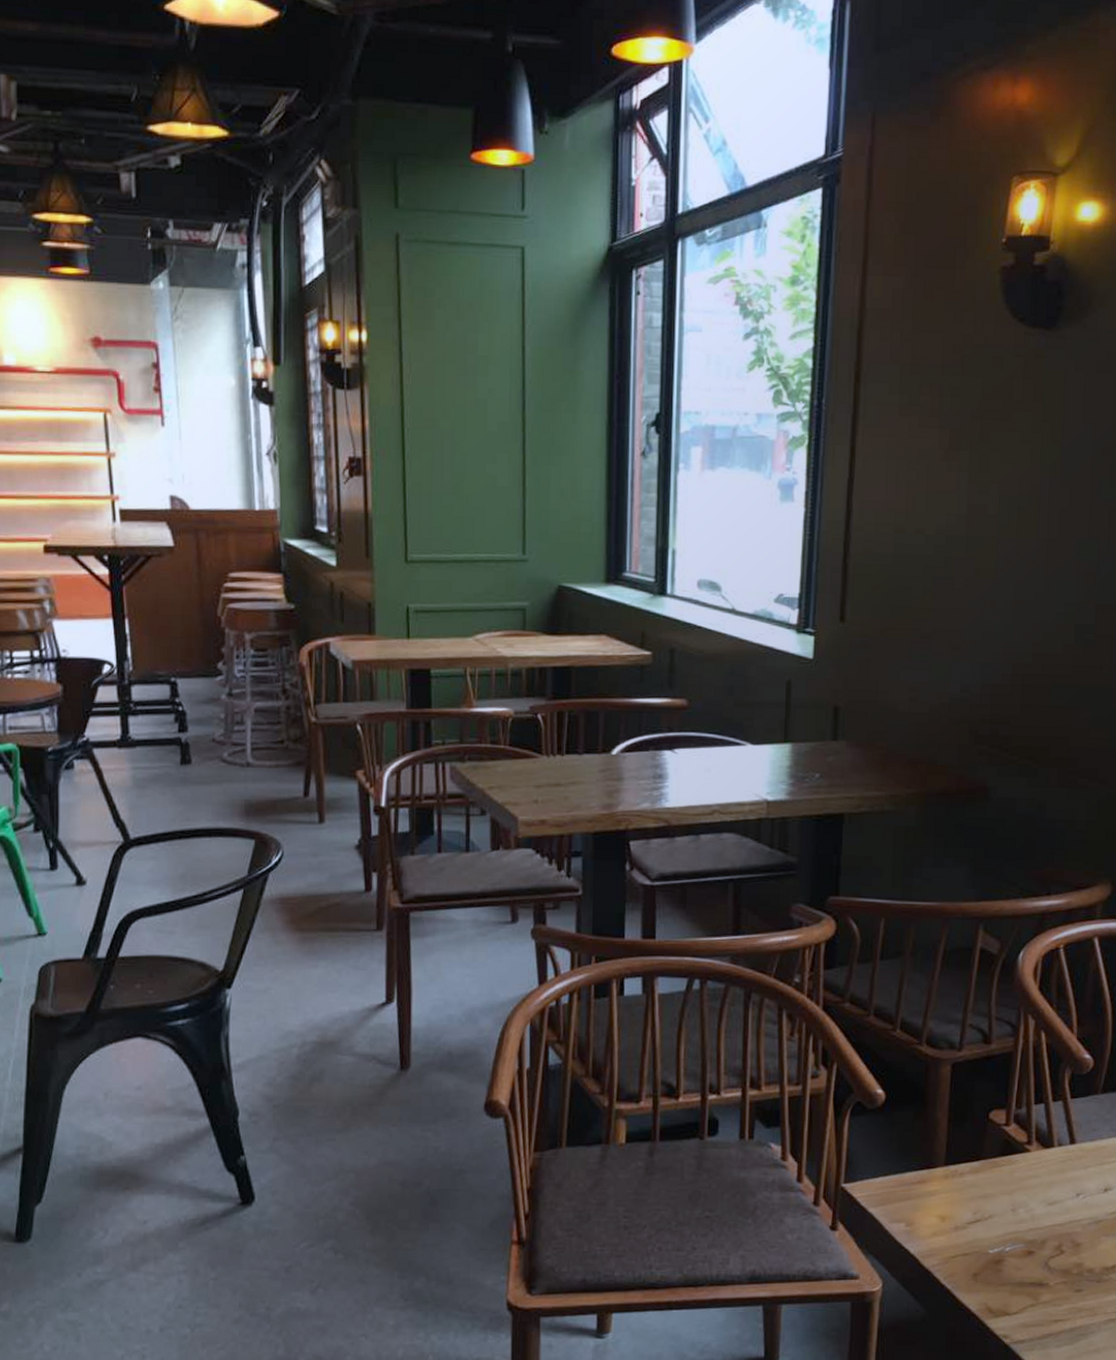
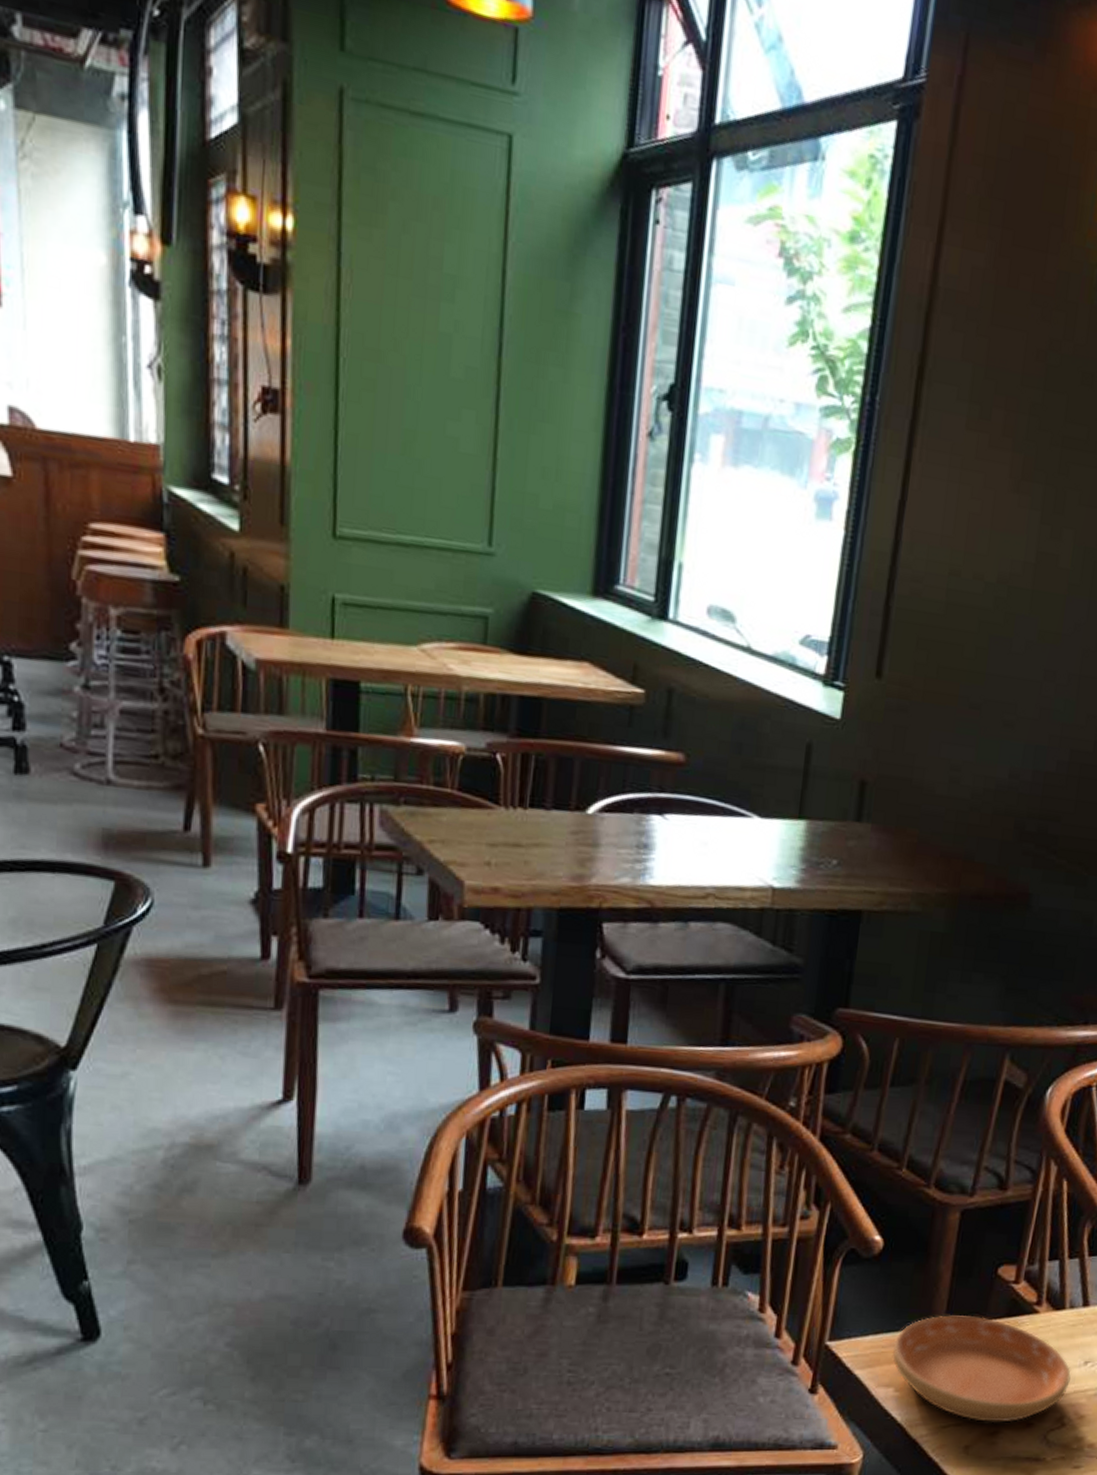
saucer: none [901,1156,1065,1252] -> present [892,1315,1071,1423]

